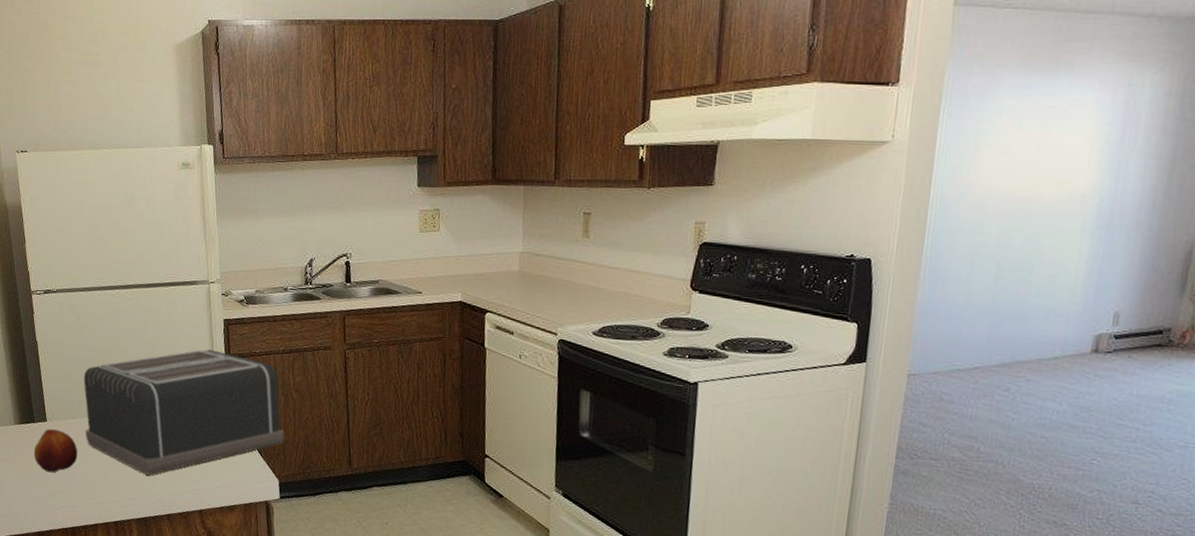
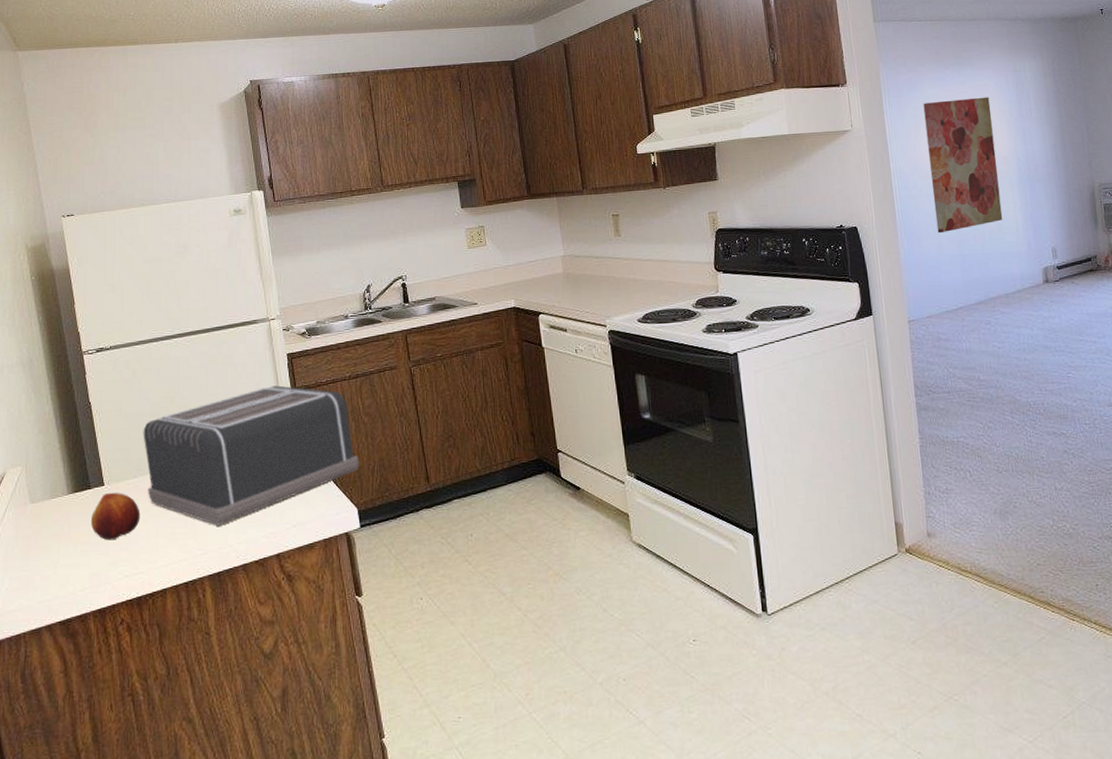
wall art: none [971,115,1084,279] -> present [923,97,1003,234]

